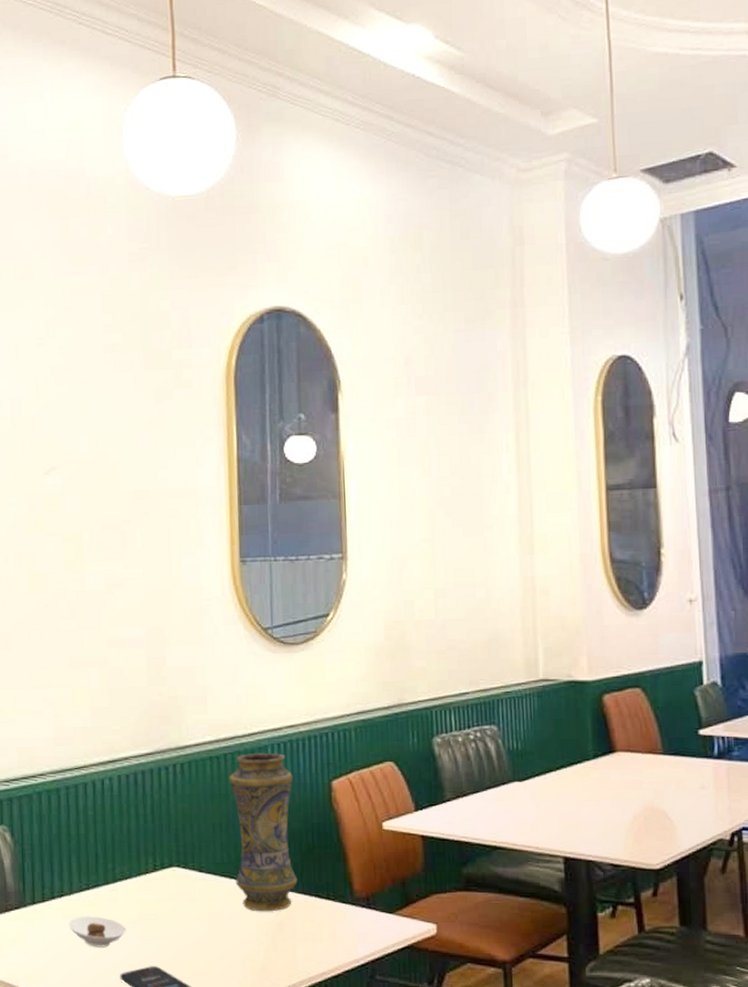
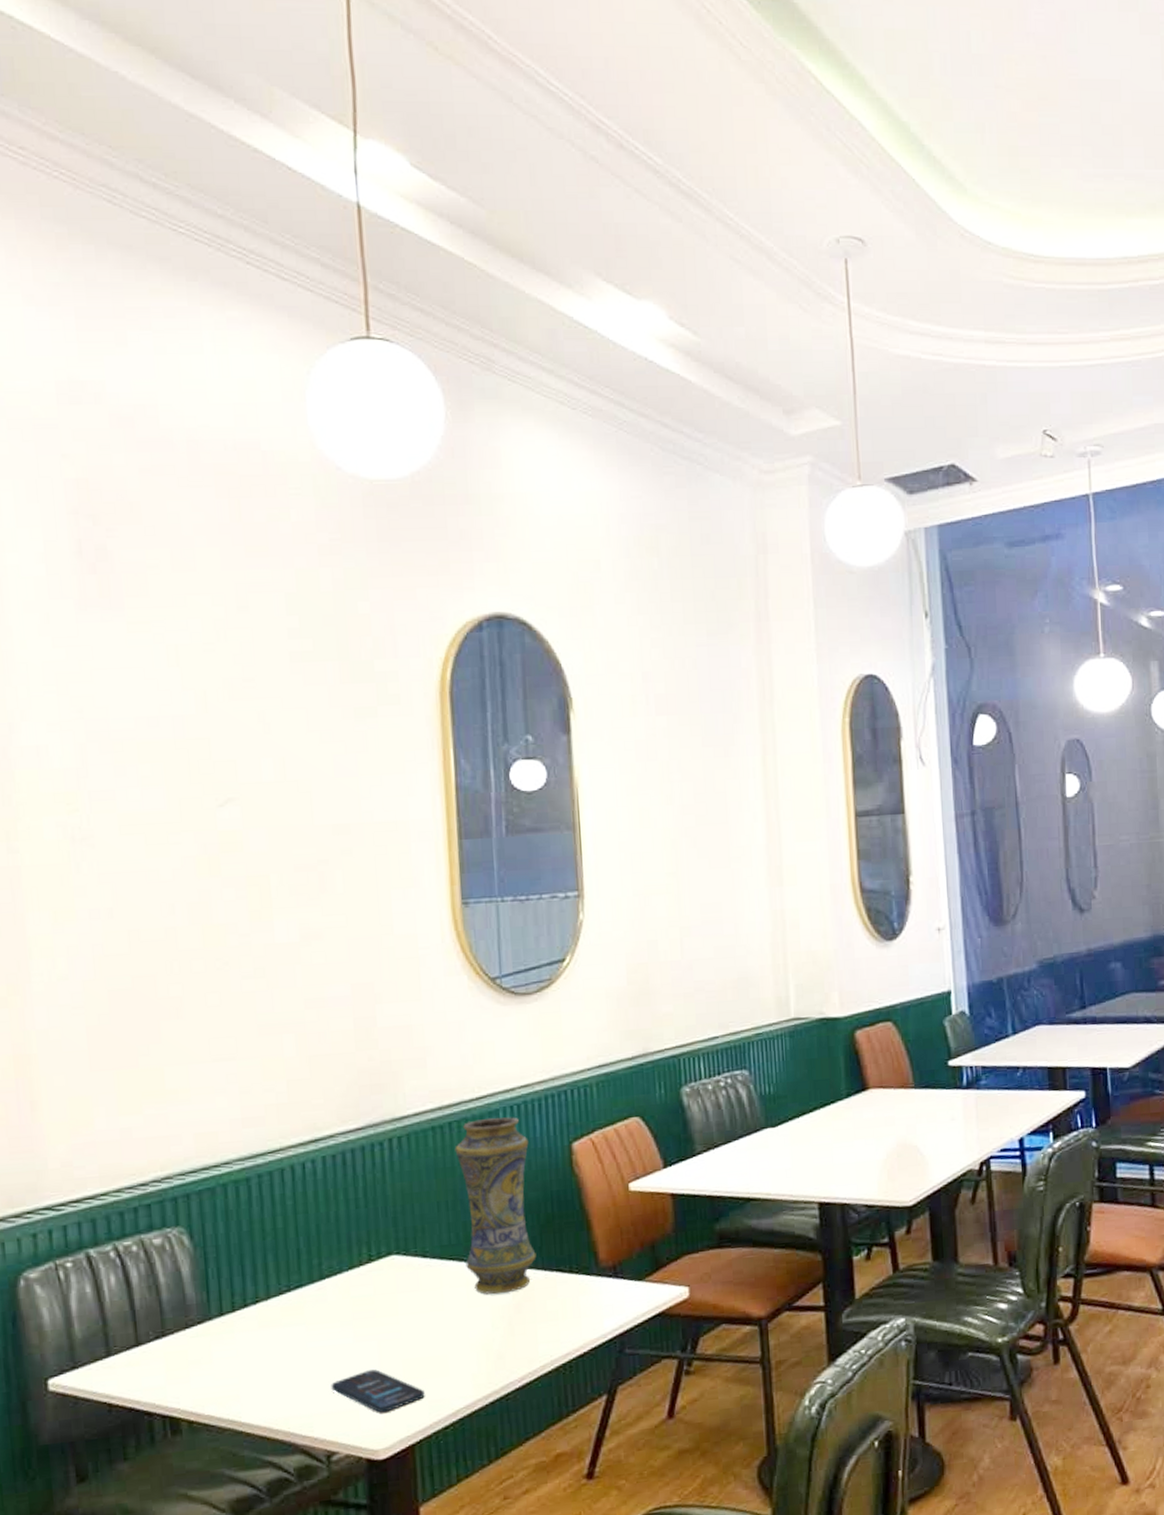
saucer: present [68,916,126,947] -> none [266,1321,337,1357]

